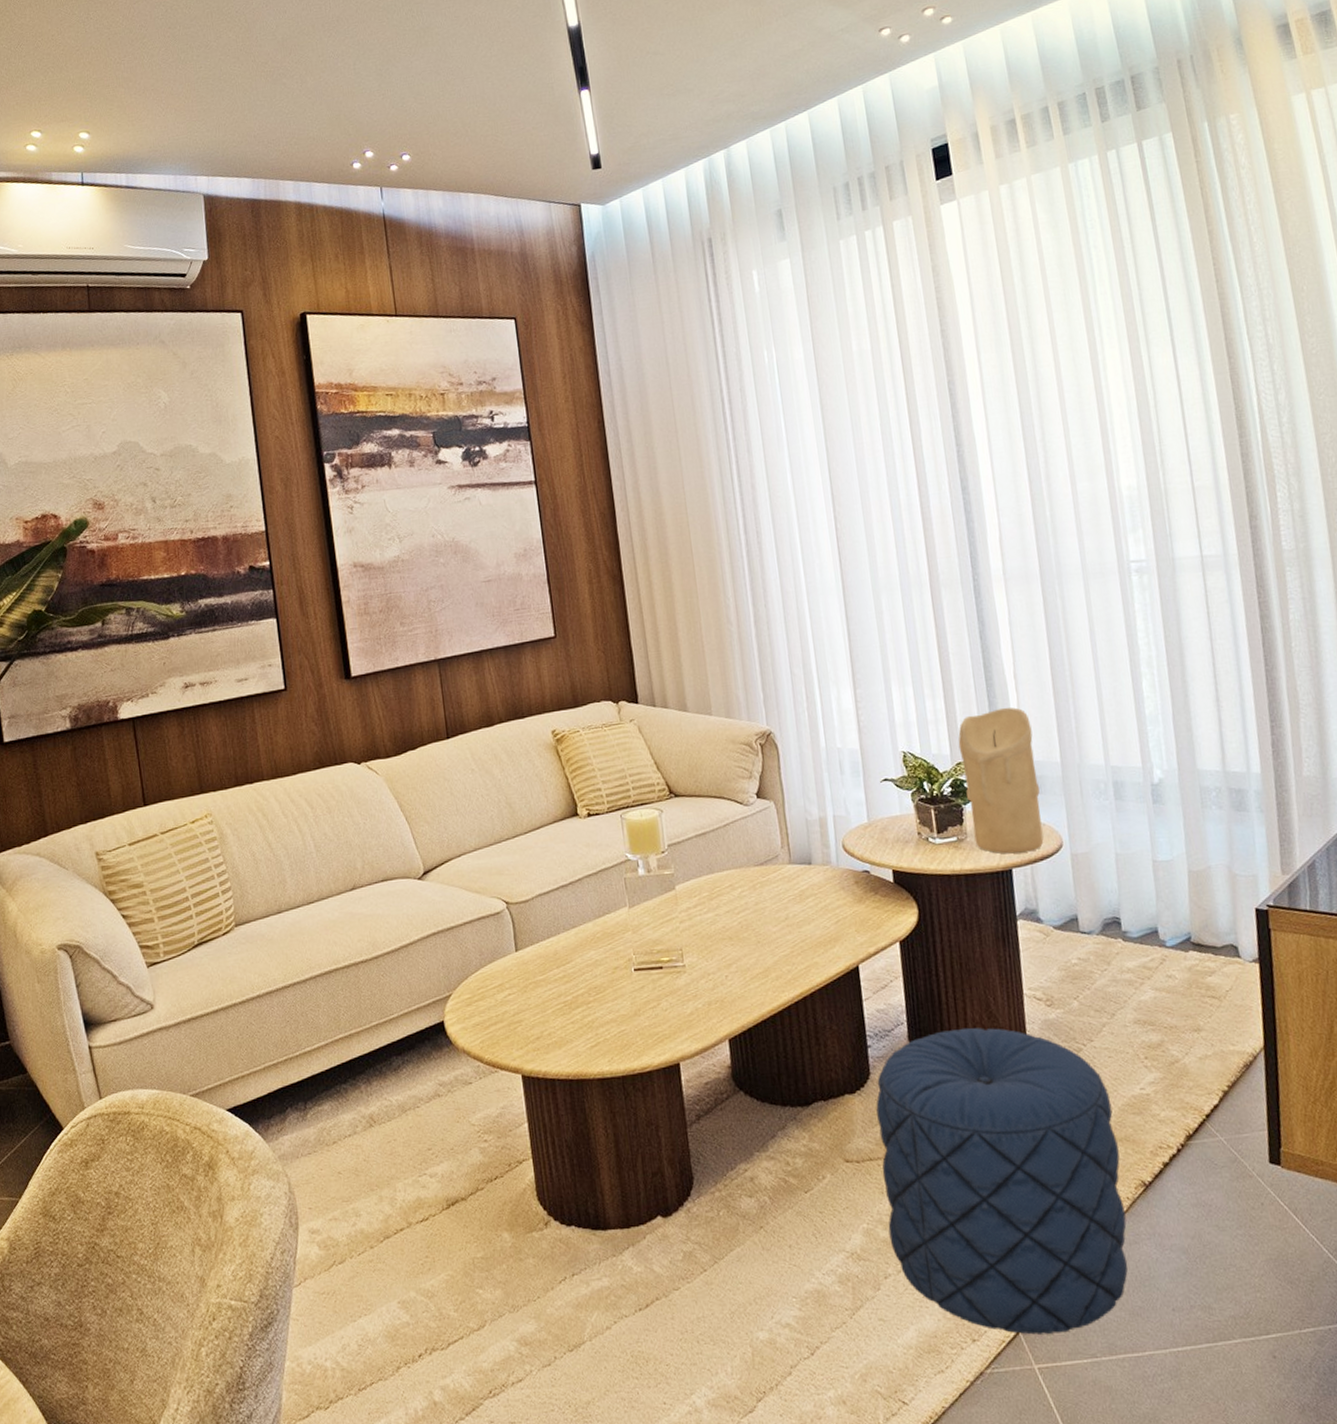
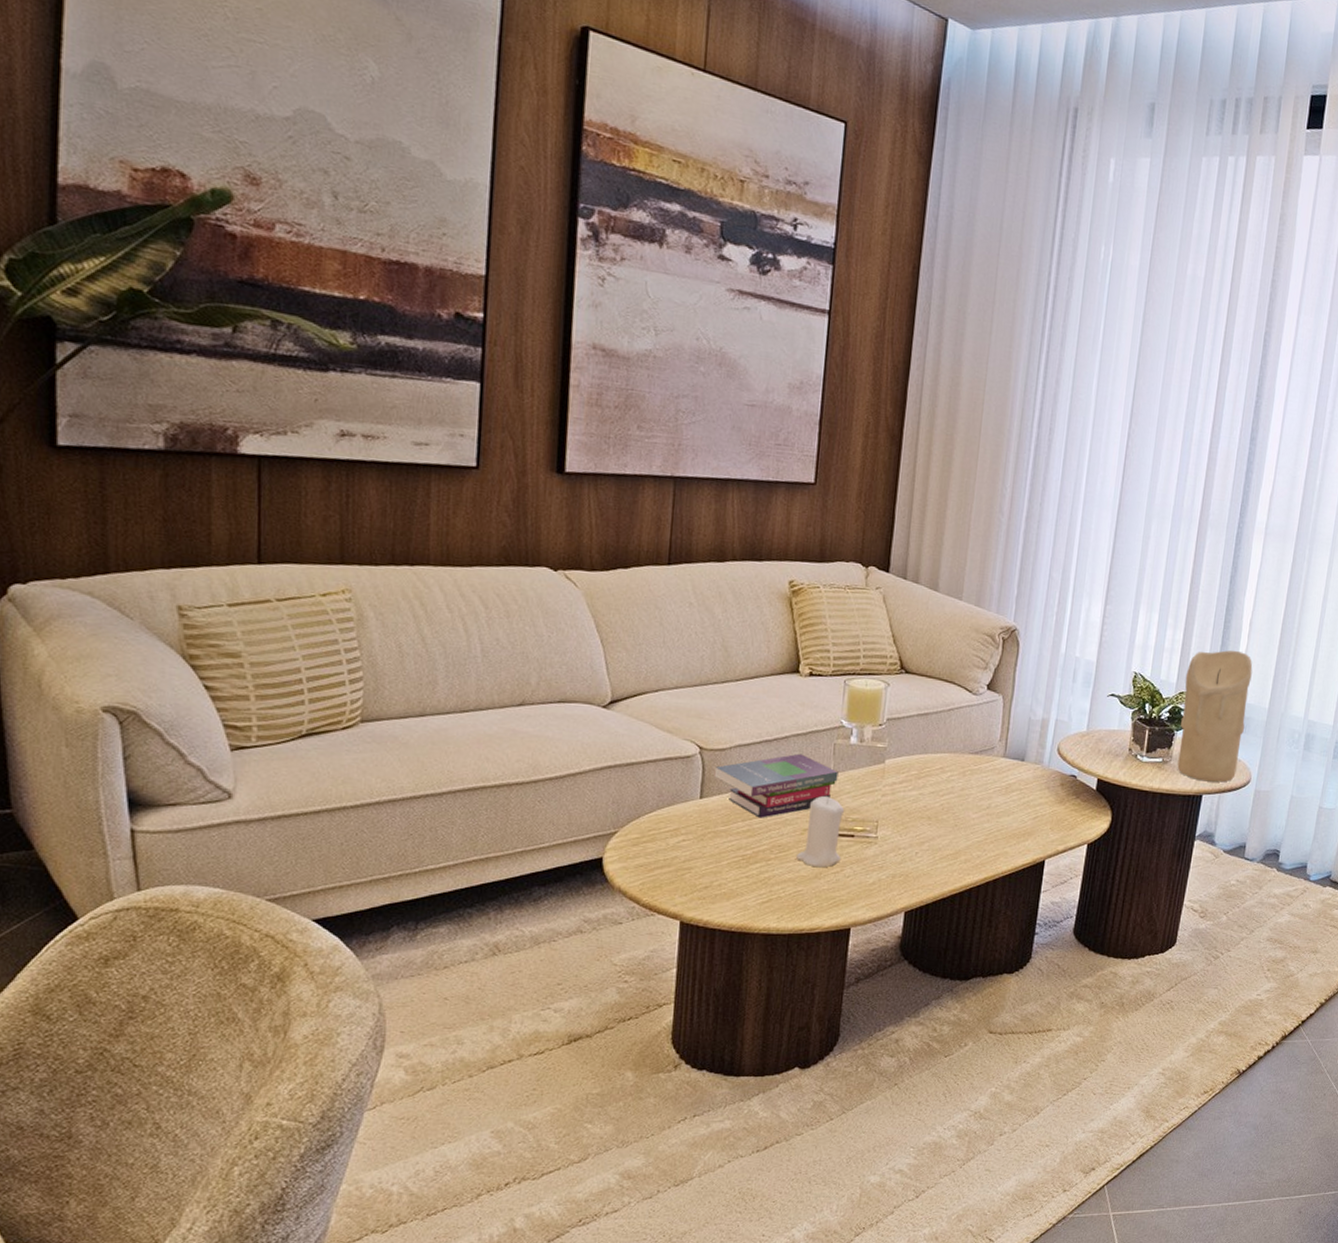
books: none [522,893,635,963] -> present [714,753,839,818]
candle: none [612,932,656,1004] -> present [795,796,845,867]
pouf: present [876,1027,1128,1335] -> none [1012,927,1231,1188]

